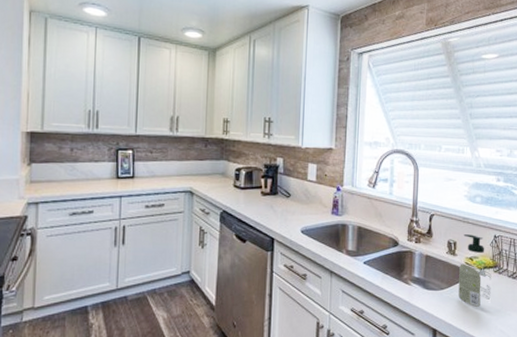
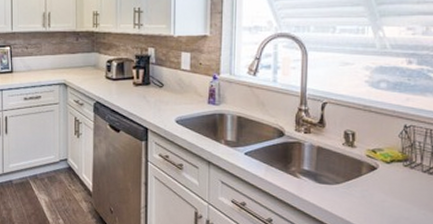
soap dispenser: present [458,234,492,307] -> none [358,124,401,204]

